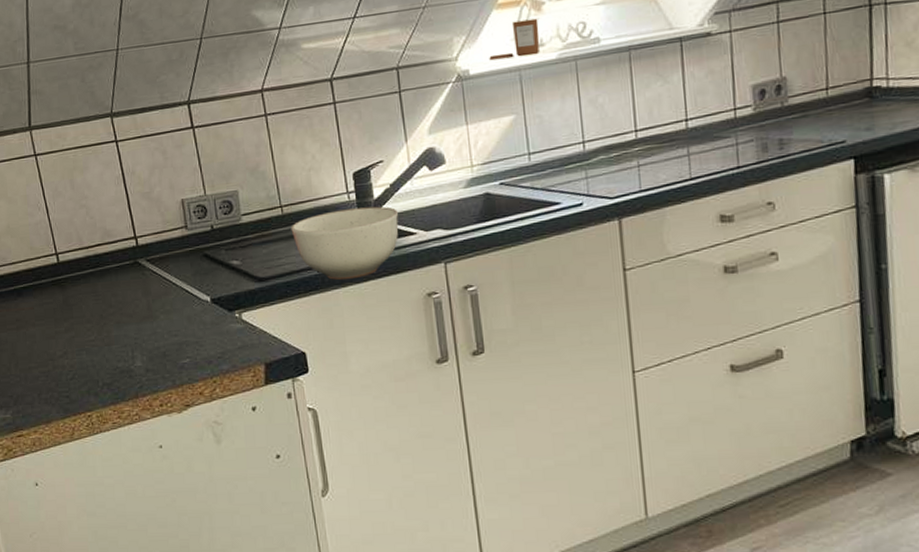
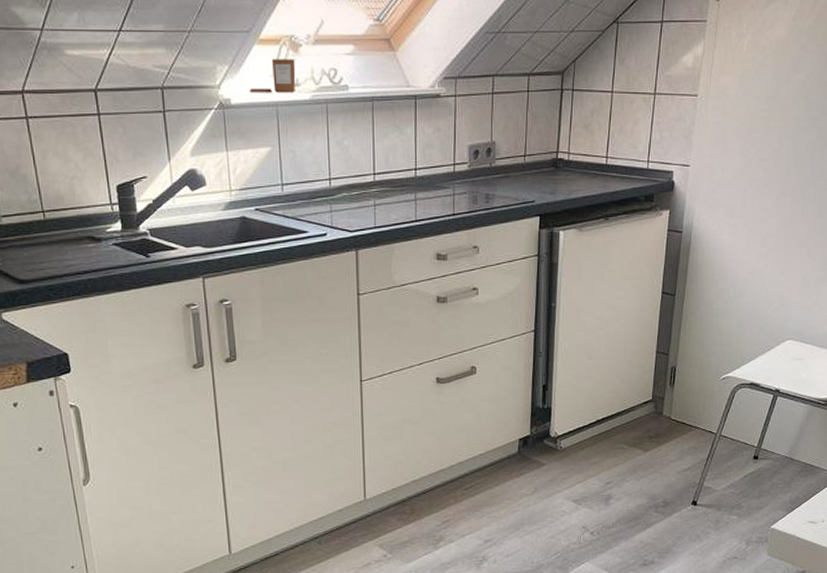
bowl: present [290,206,399,280] -> none [53,220,161,288]

